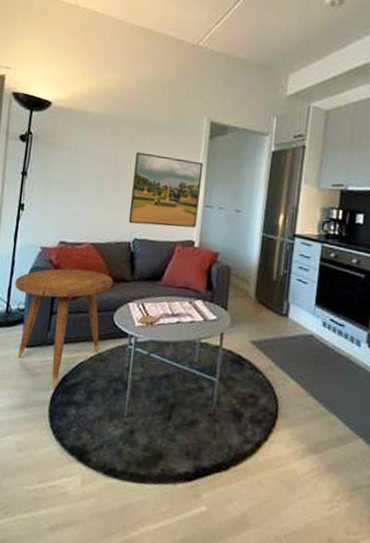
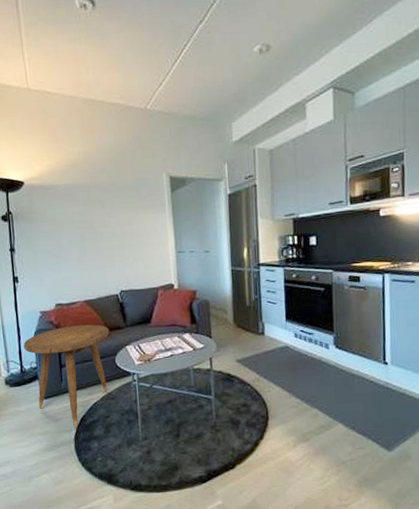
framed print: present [128,152,204,228] -> none [108,213,173,278]

